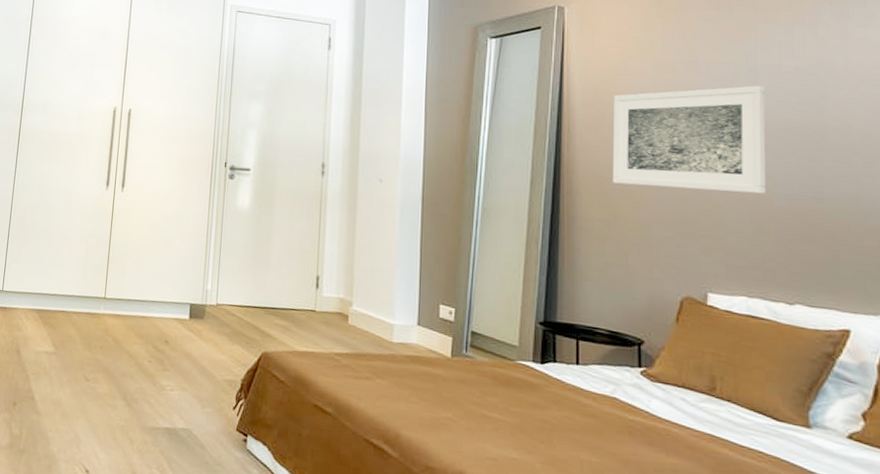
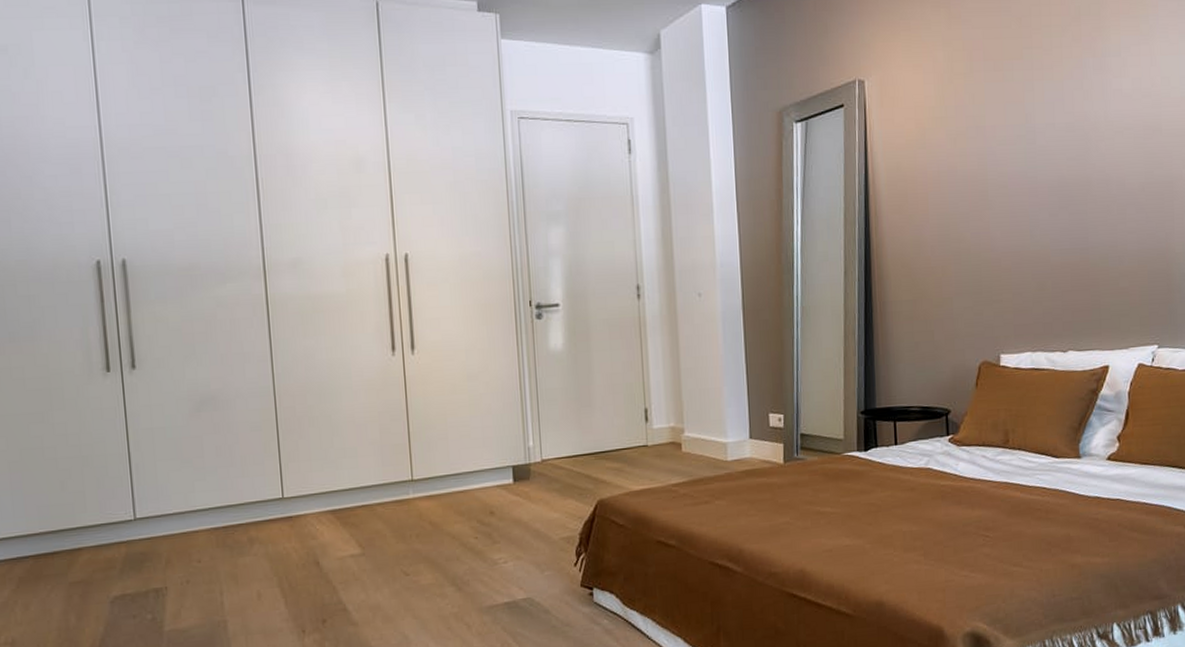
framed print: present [612,85,767,194] -> none [914,146,1044,262]

